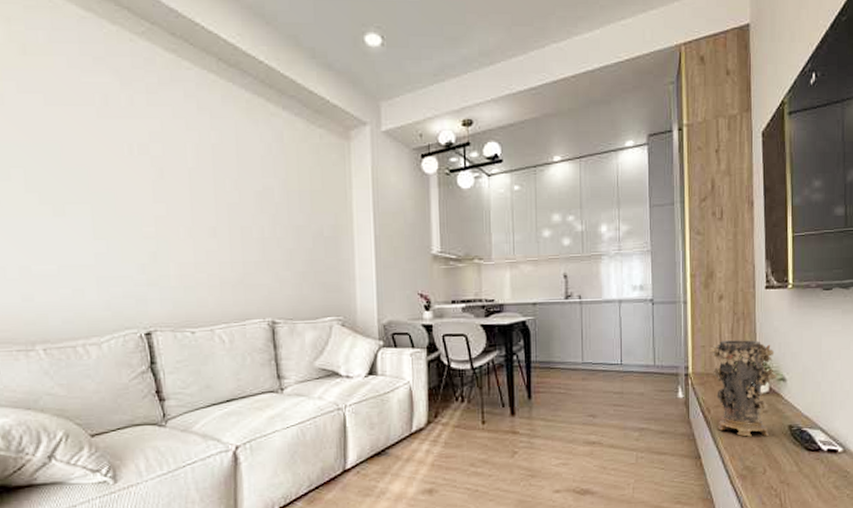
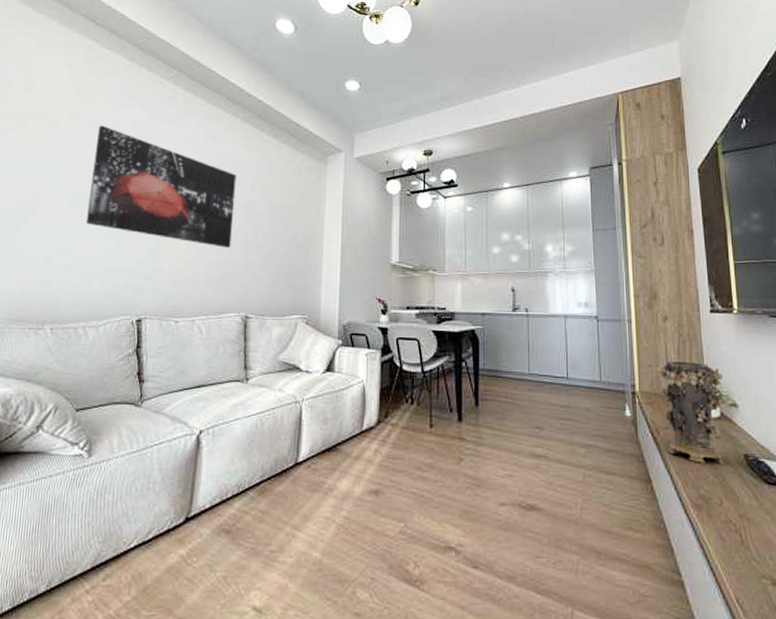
wall art: none [58,98,246,245] -> present [85,125,237,248]

